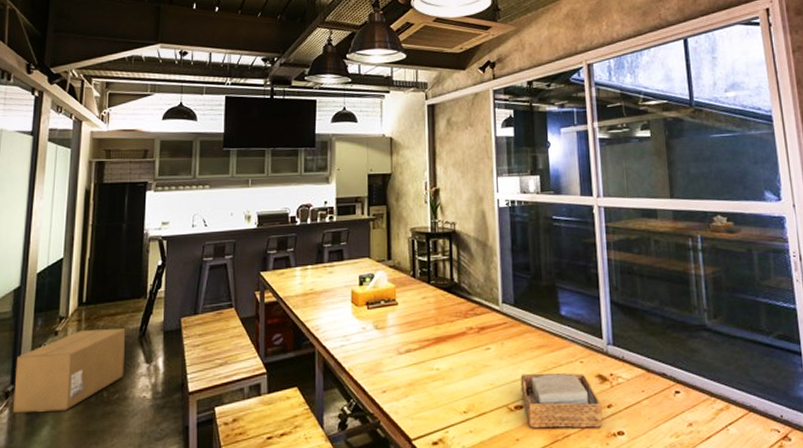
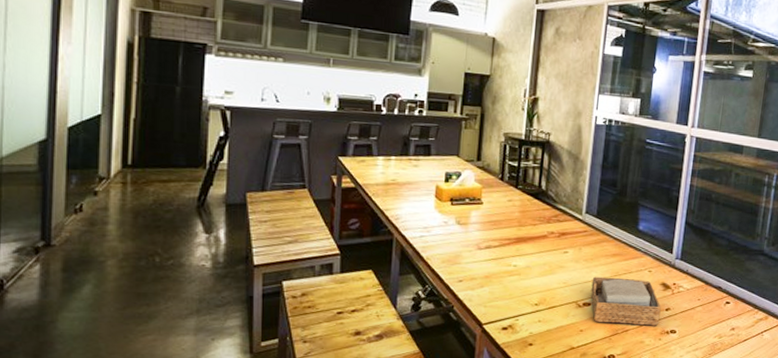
box: present [13,329,126,414] -> none [45,193,181,272]

